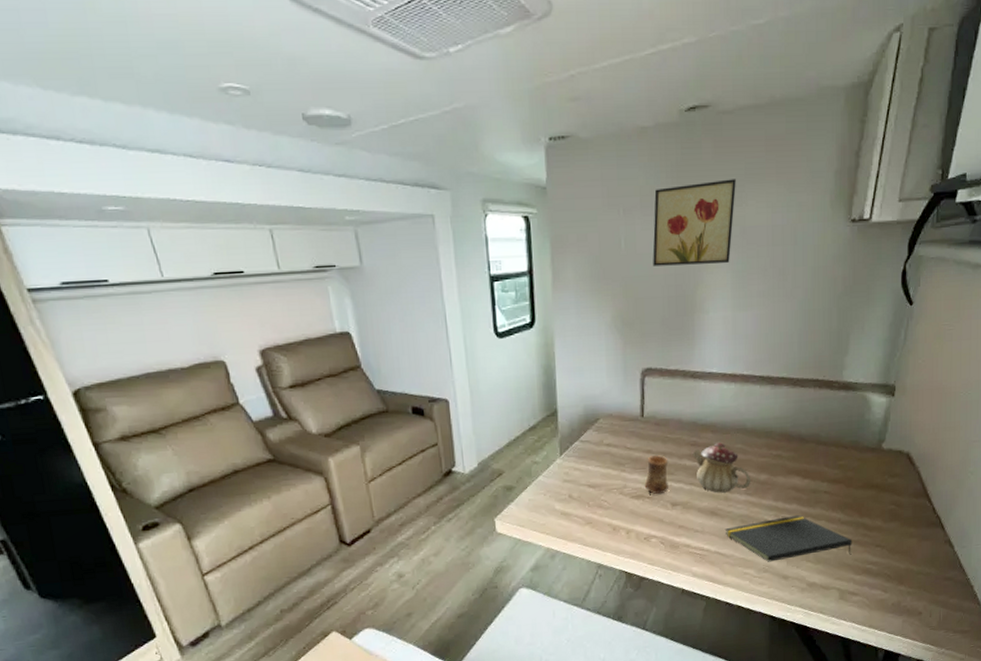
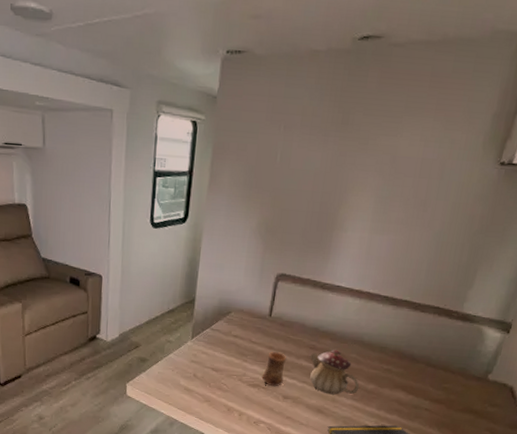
wall art: present [652,179,736,266] -> none [303,109,395,188]

